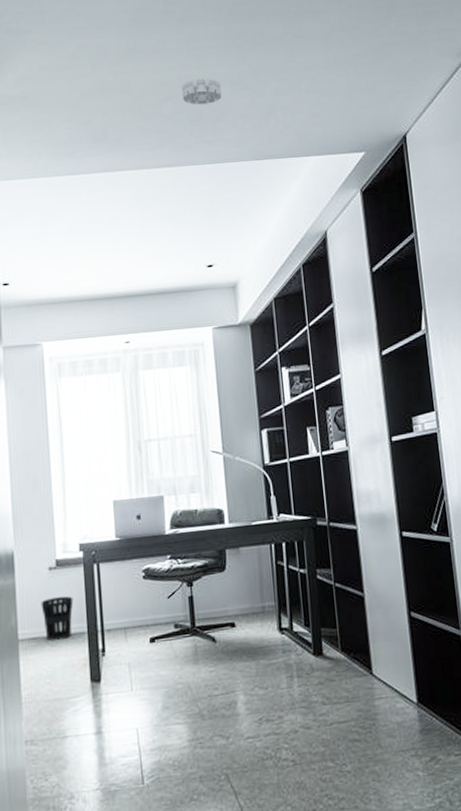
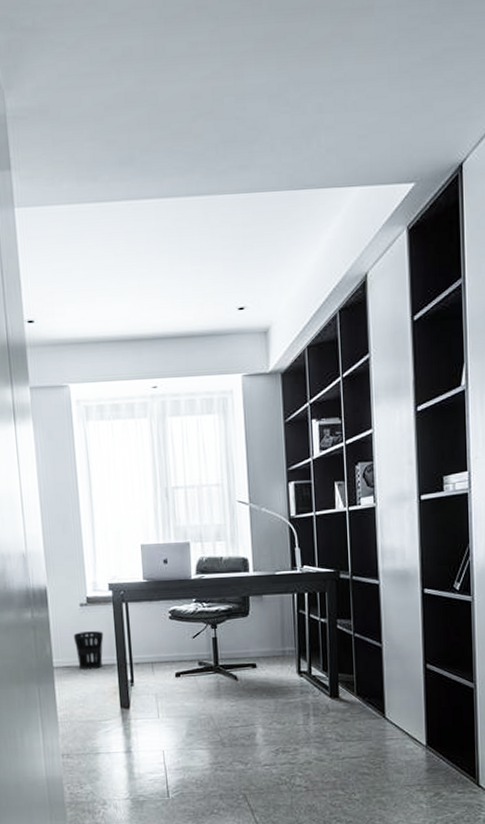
smoke detector: present [181,78,222,105] -> none [214,90,259,123]

